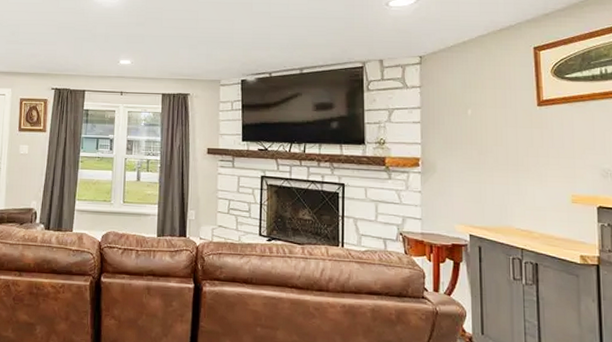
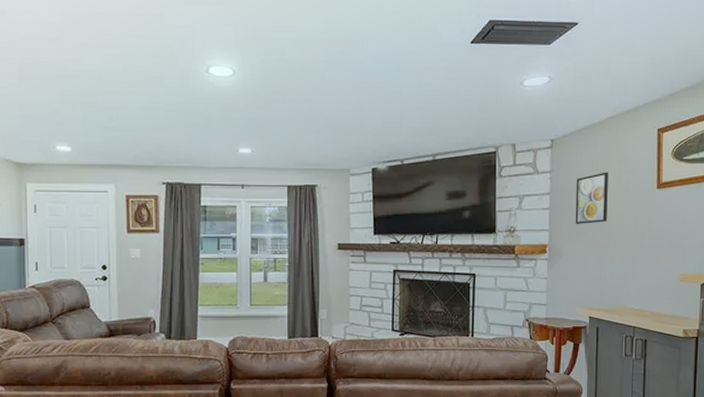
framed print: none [448,88,484,140] -> present [575,172,608,225]

